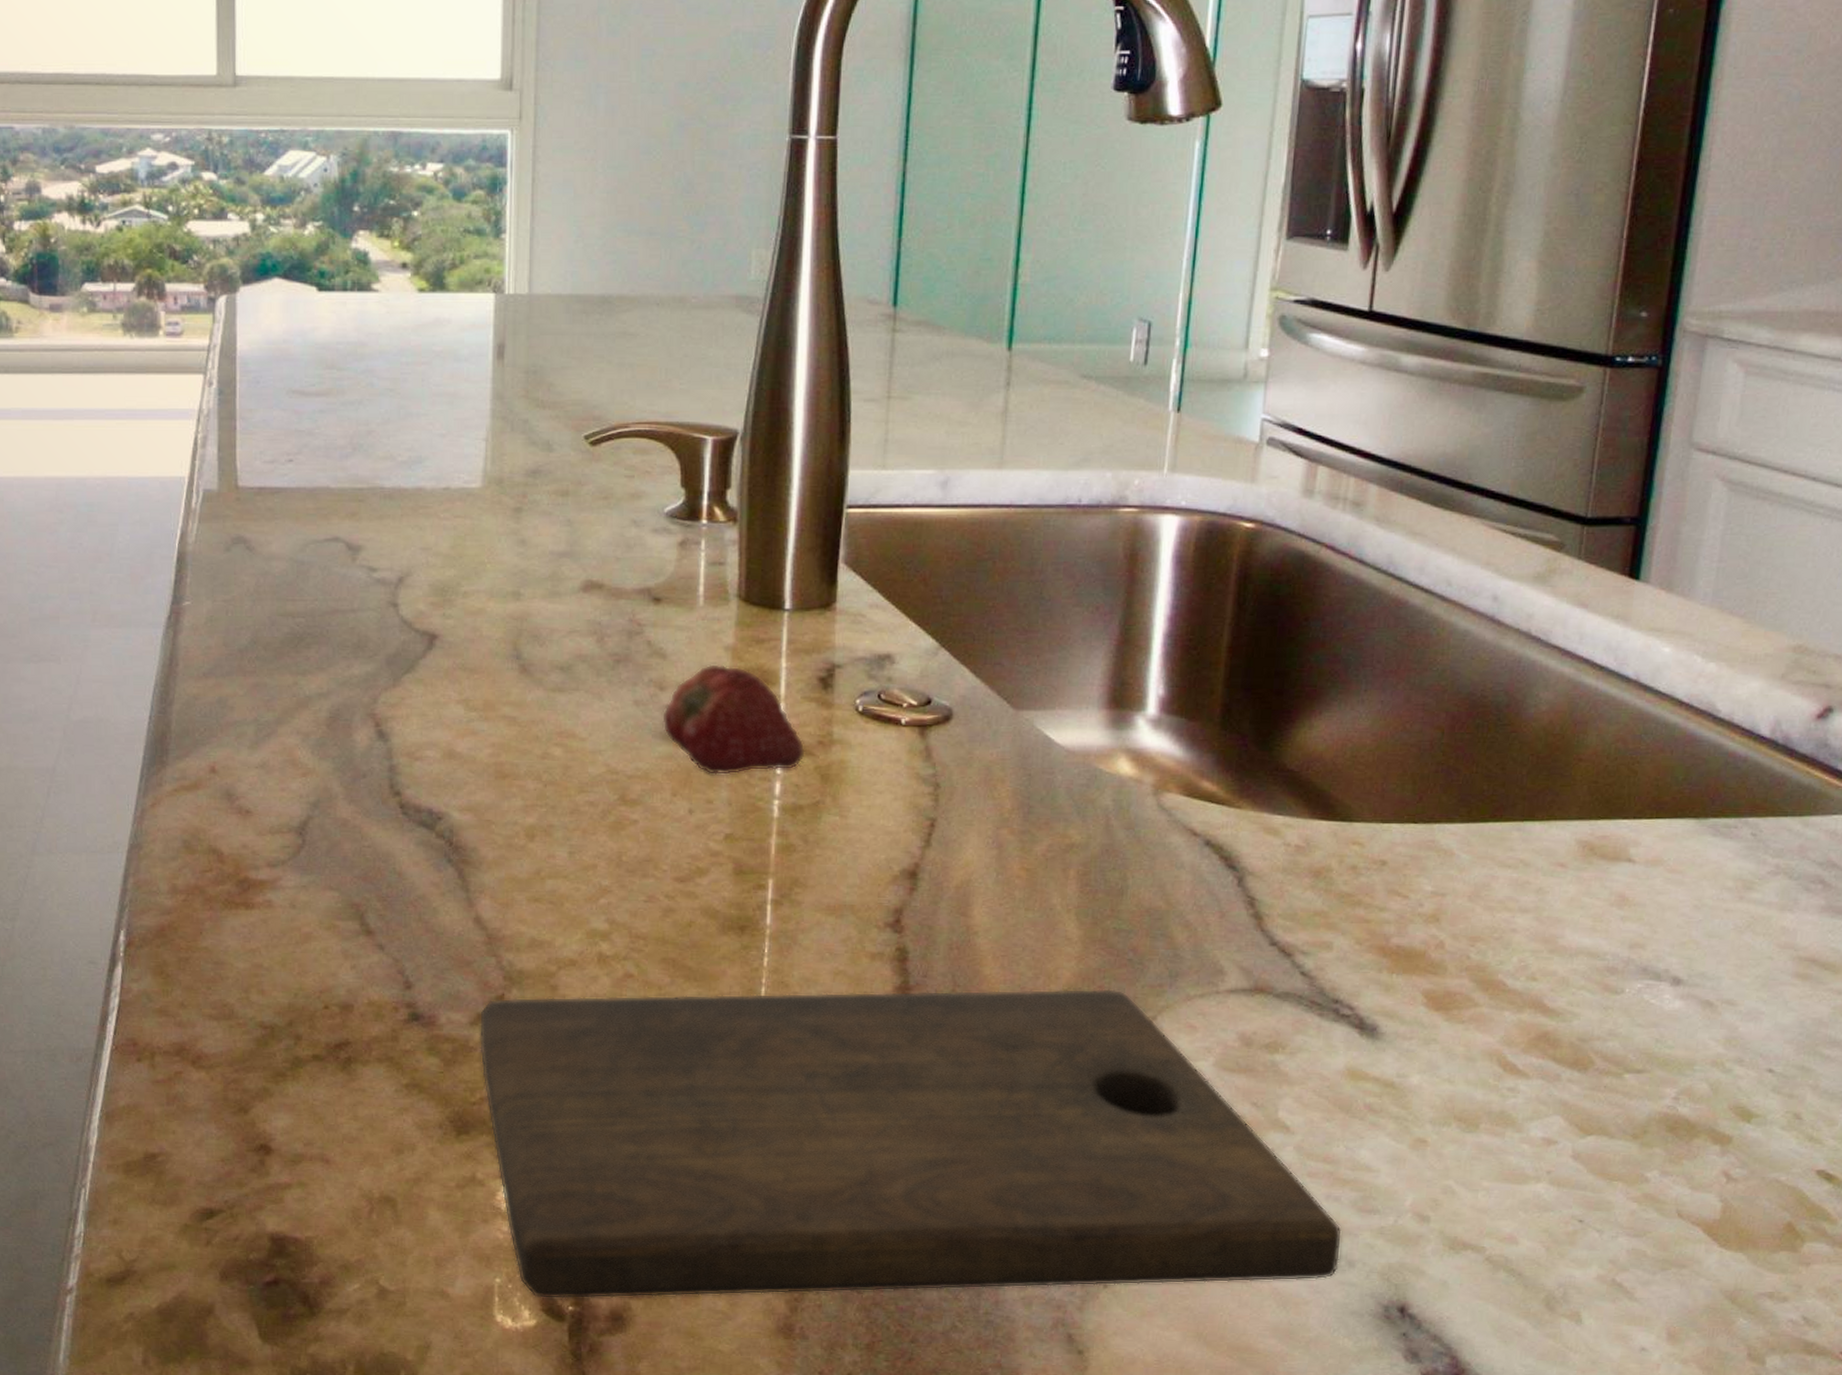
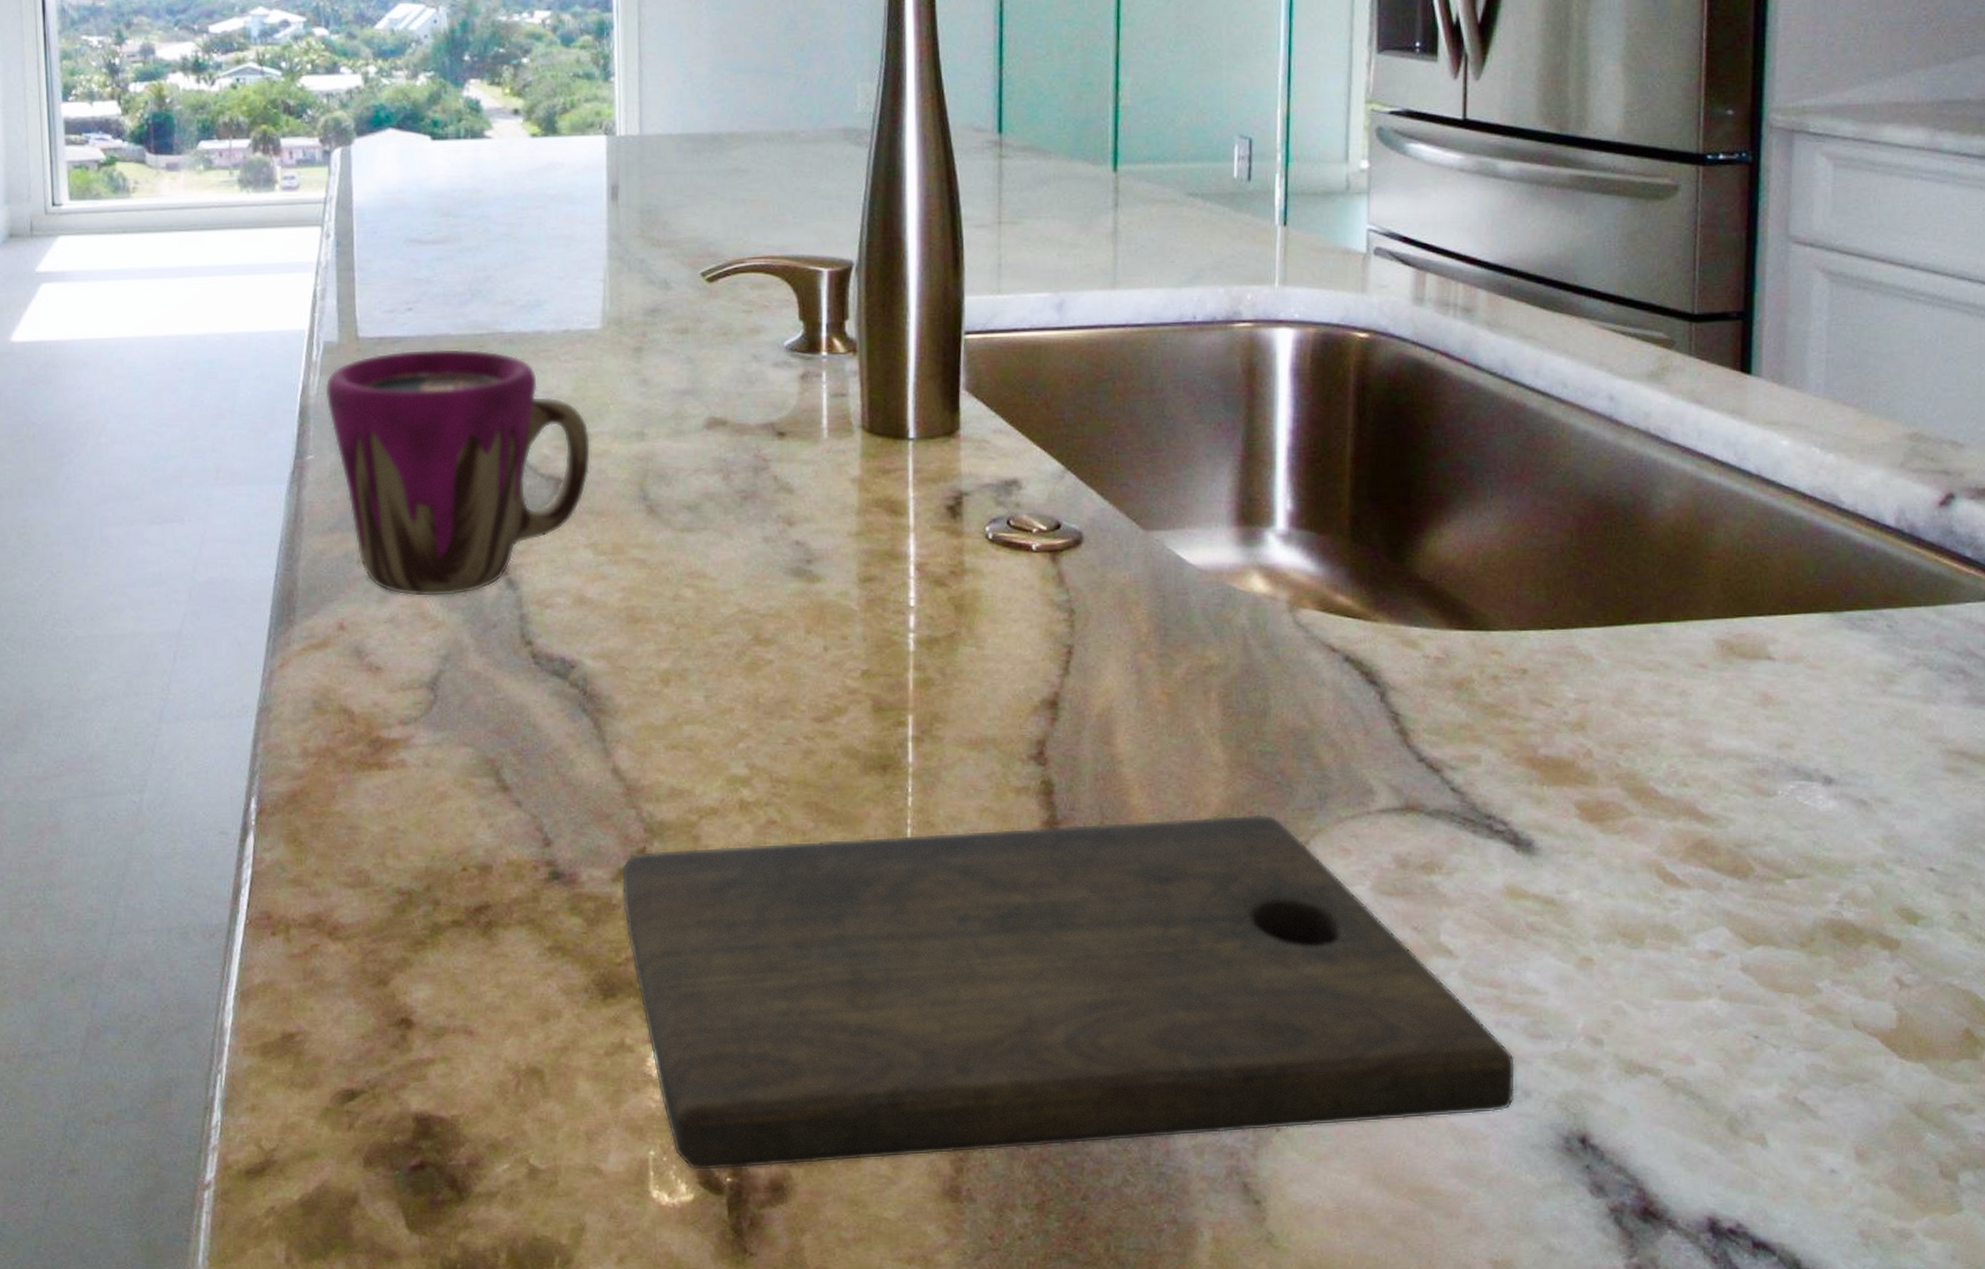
cup: none [203,501,467,745] -> present [325,348,592,597]
fruit: present [662,663,805,775] -> none [793,496,938,610]

